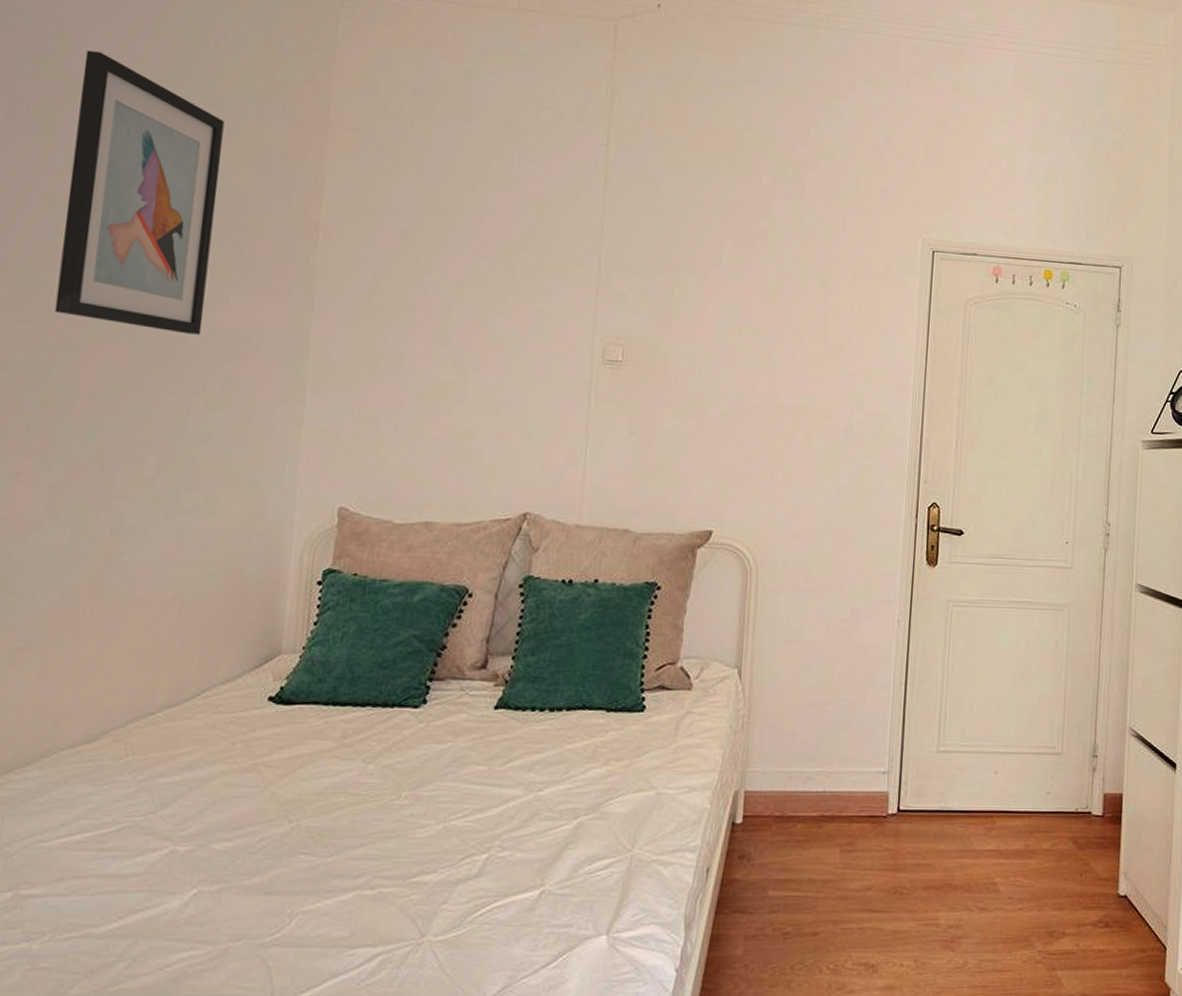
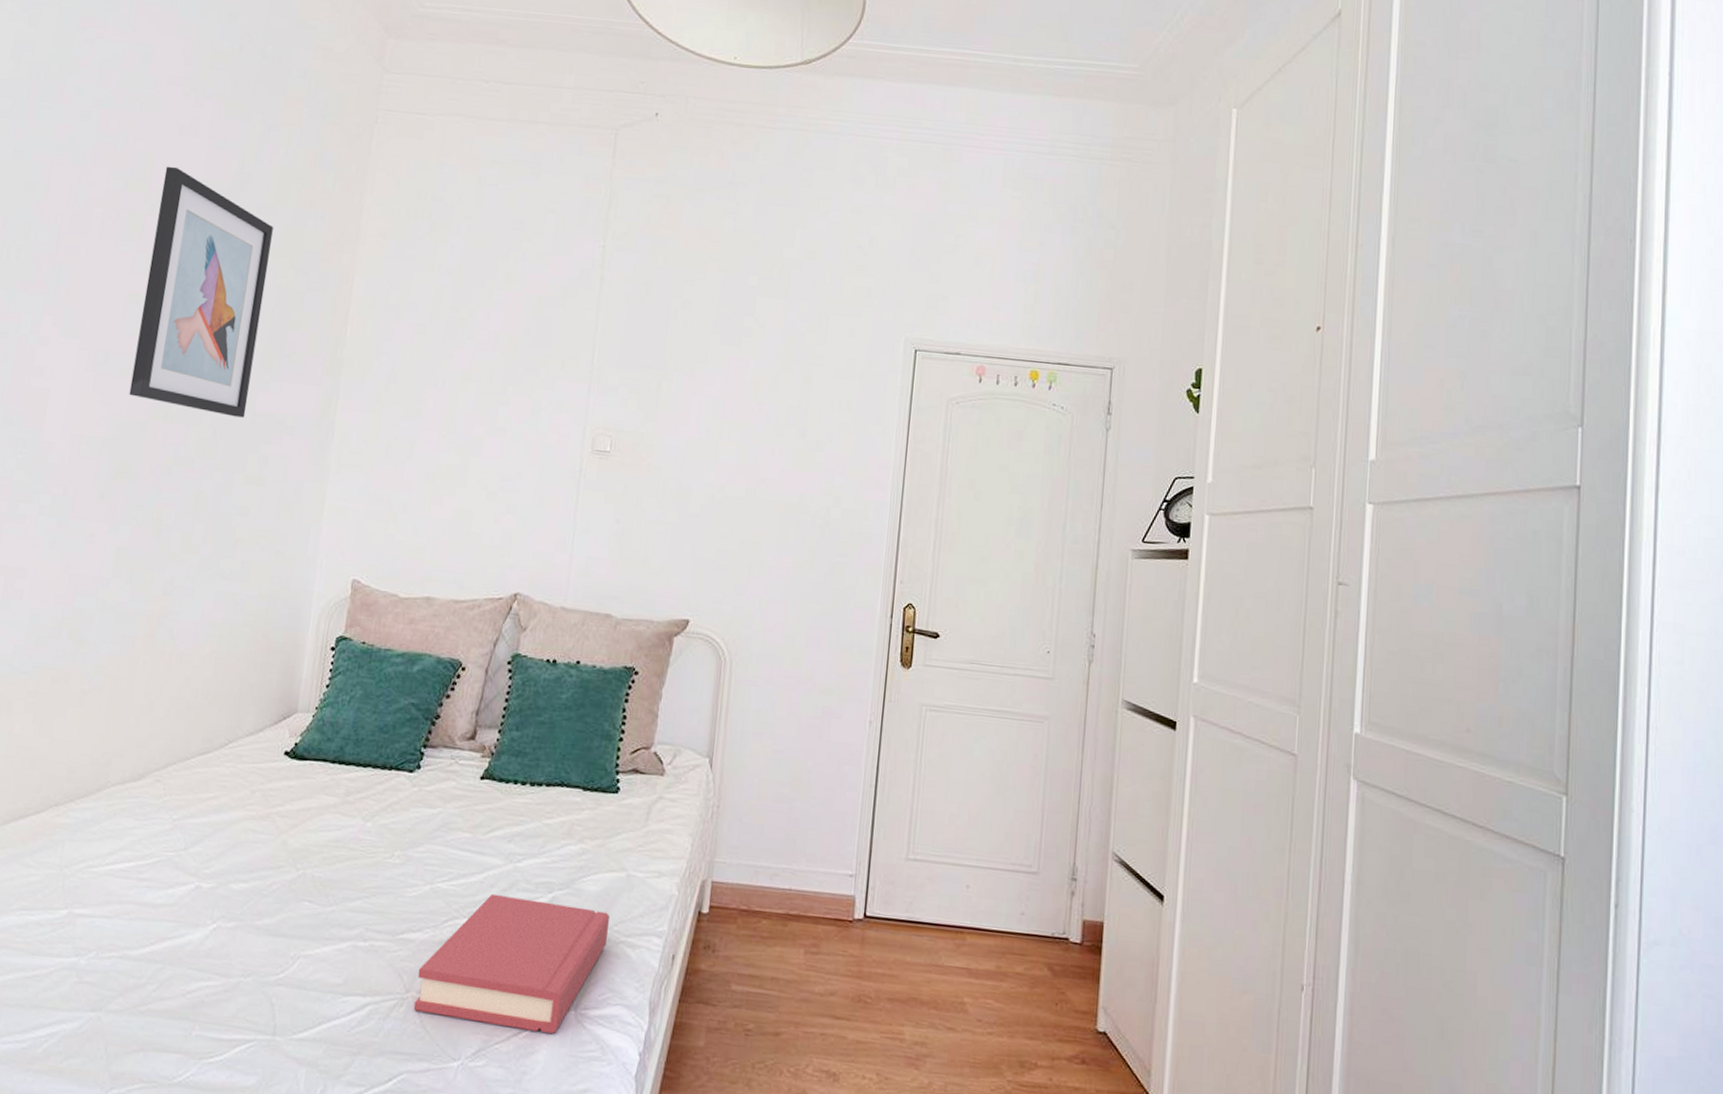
hardback book: none [430,825,639,960] -> present [413,893,609,1033]

